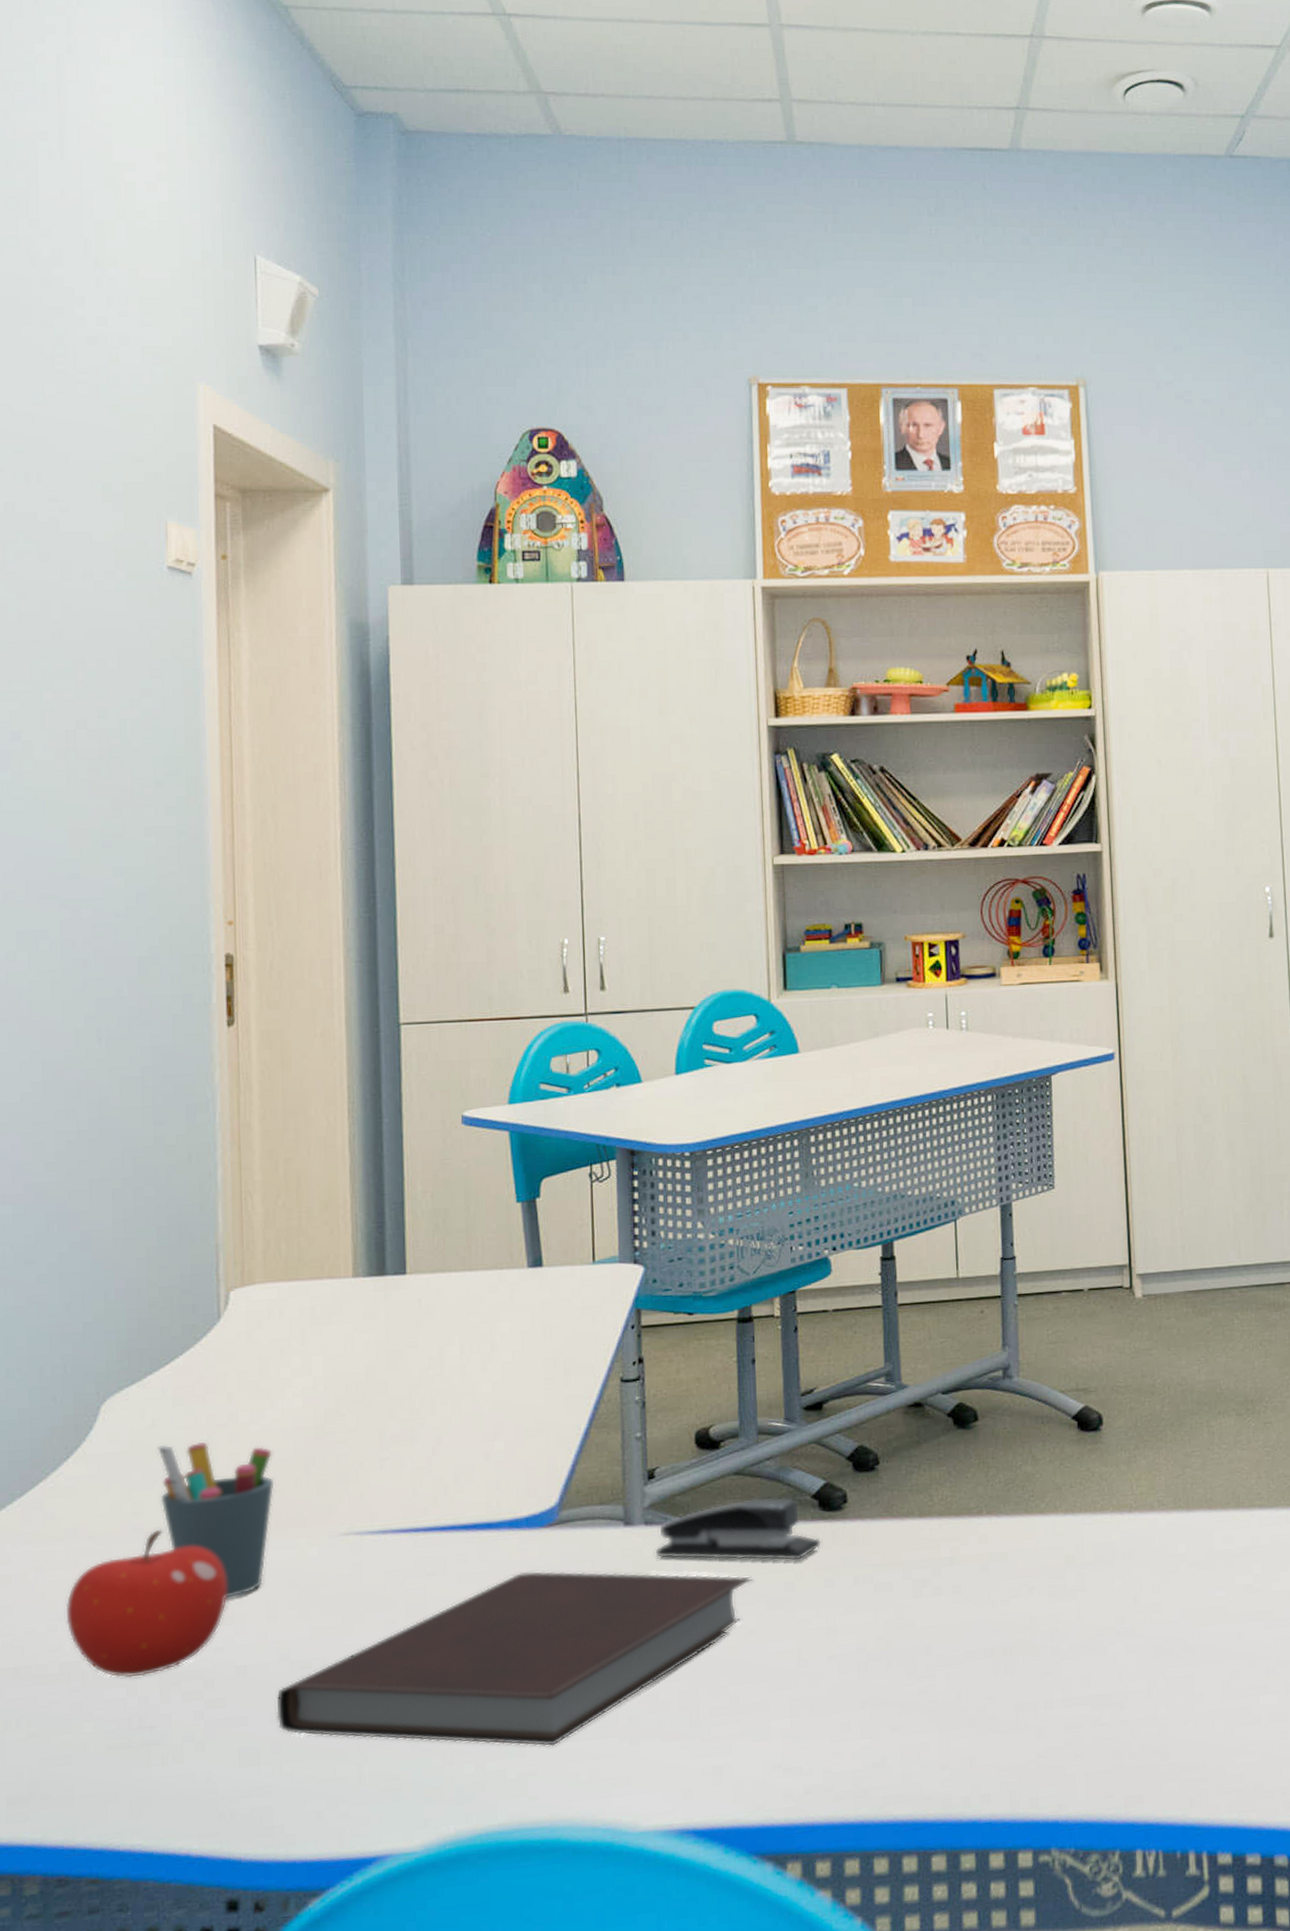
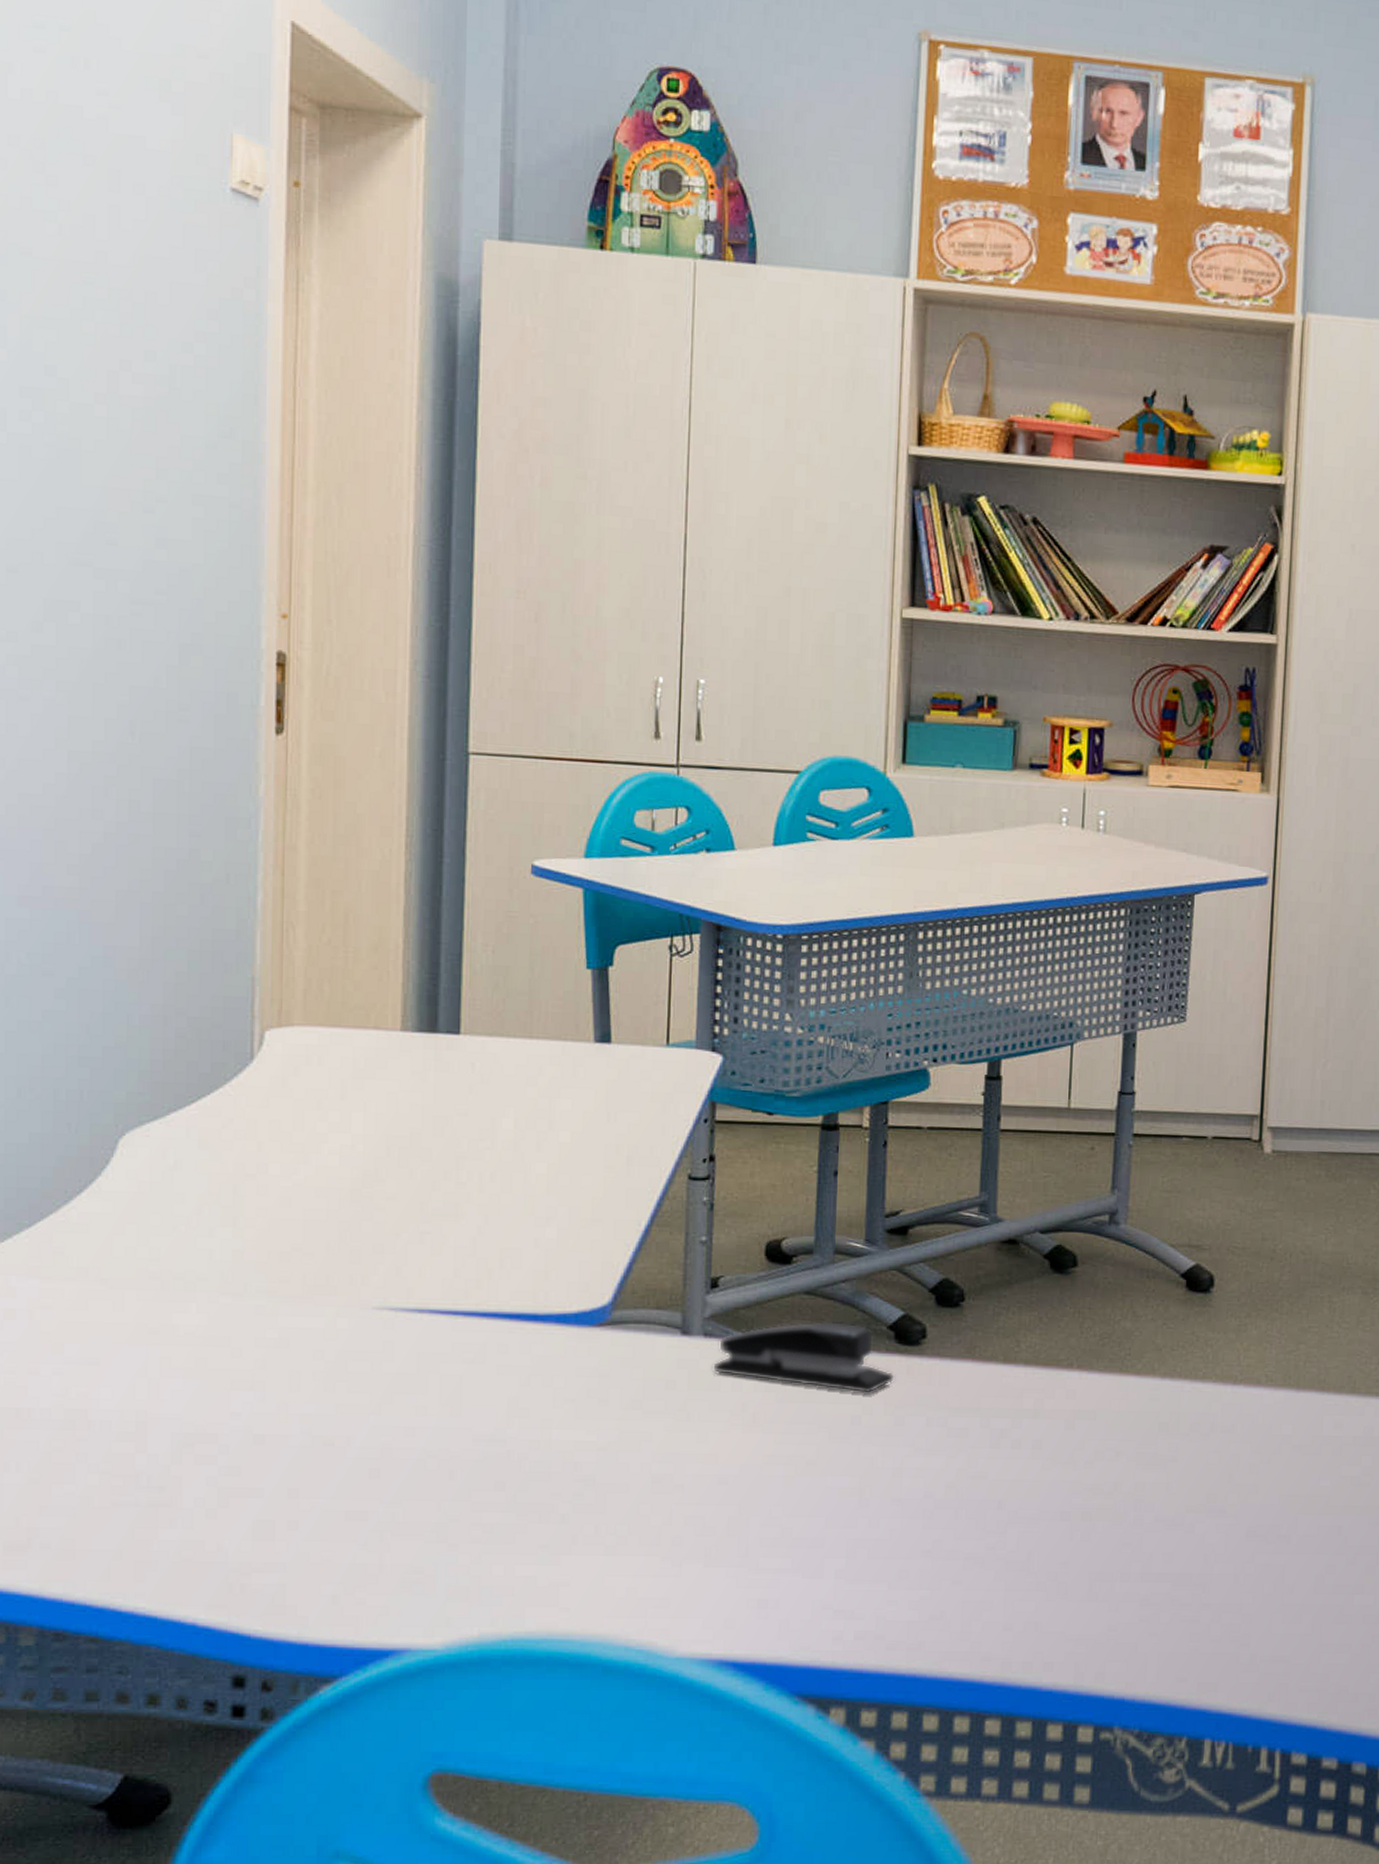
fruit: present [65,1529,229,1678] -> none [73,1279,250,1433]
pen holder: present [158,1441,275,1599] -> none [179,1189,304,1363]
notebook: present [276,1570,752,1747] -> none [295,1370,816,1558]

